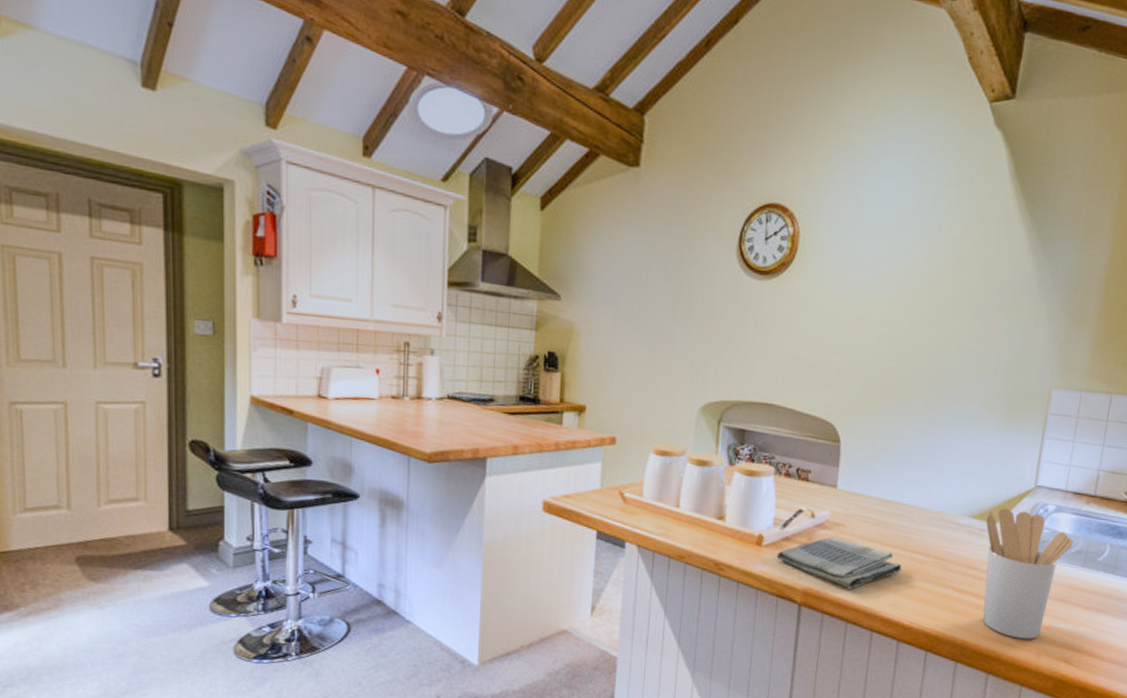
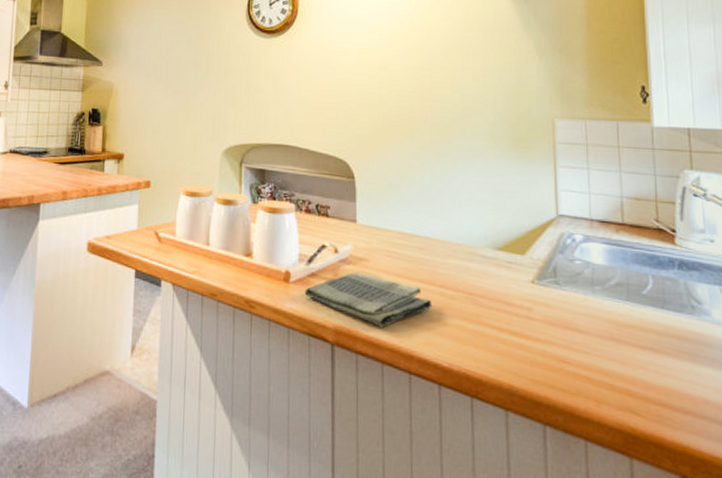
utensil holder: present [982,508,1074,639] -> none [512,239,611,384]

